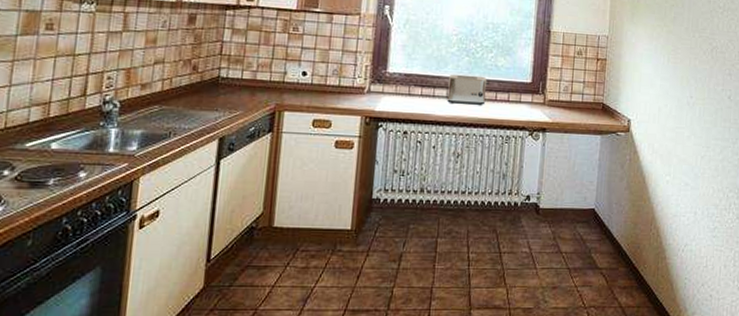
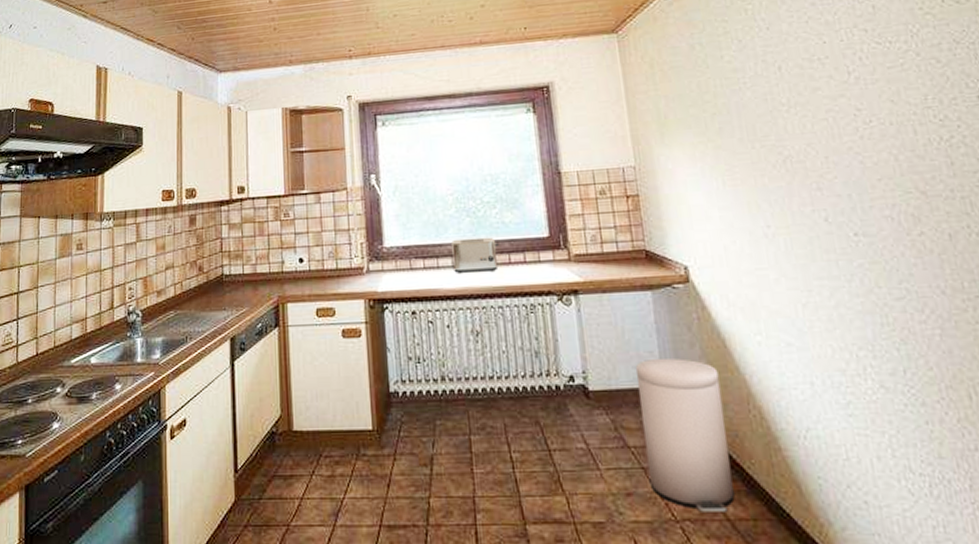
pedal bin: none [571,187,636,302] -> present [635,357,735,514]

